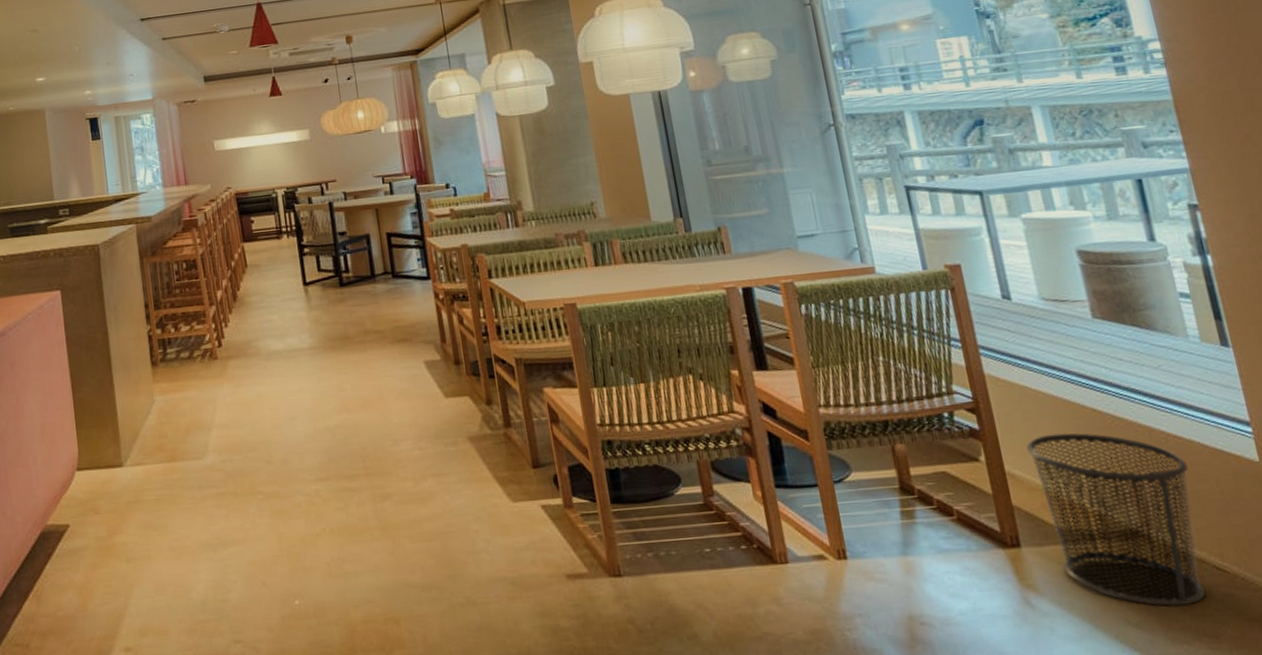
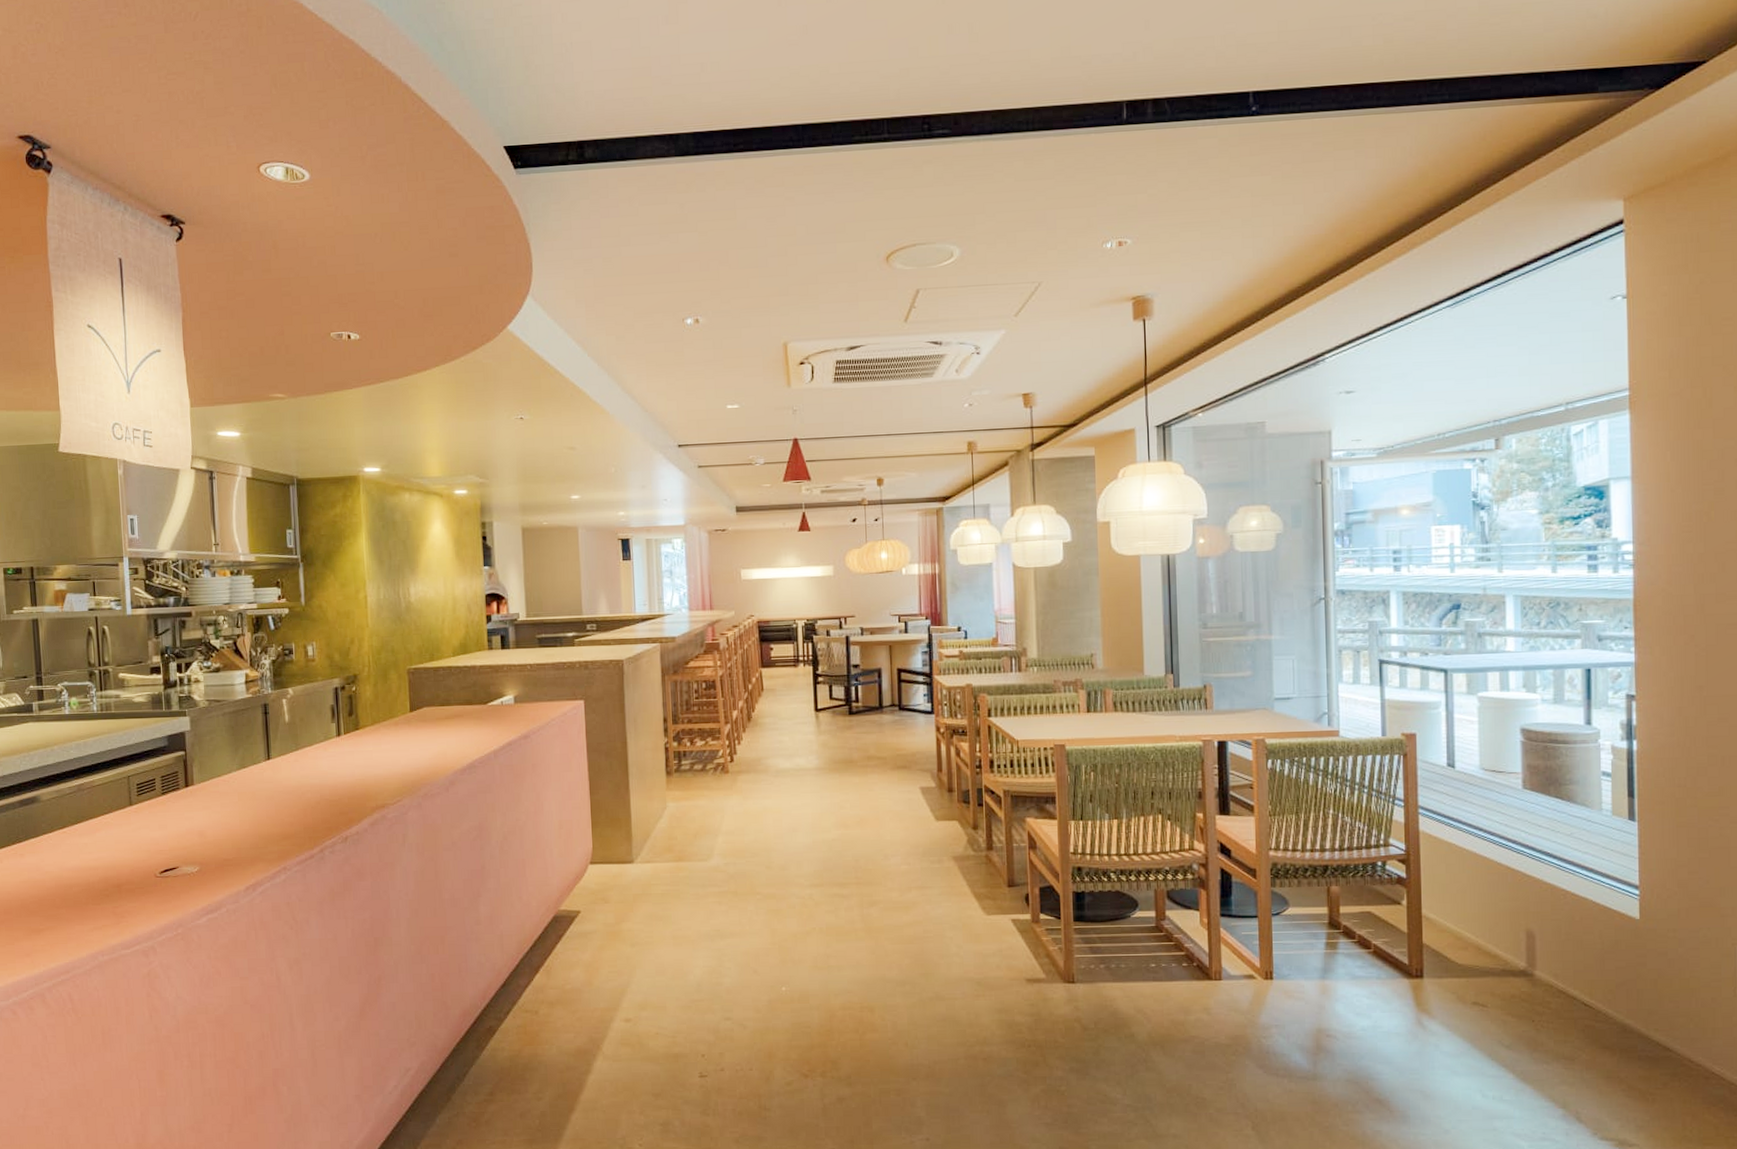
waste bin: present [1026,433,1205,606] -> none [1443,885,1579,1033]

